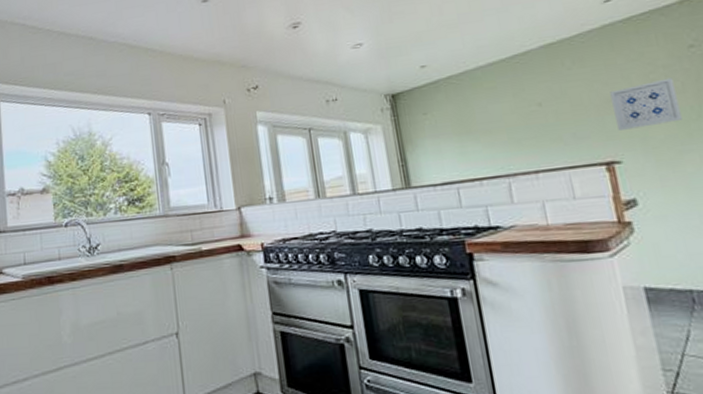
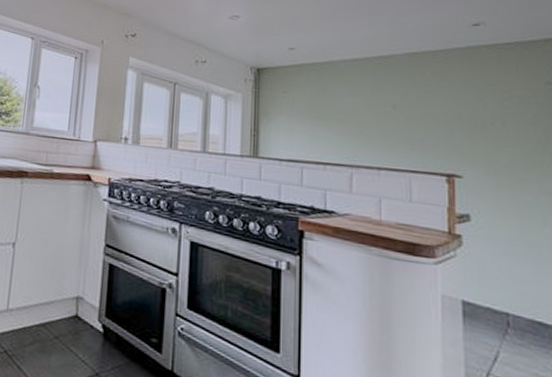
wall art: present [610,77,682,130] -> none [463,108,528,151]

